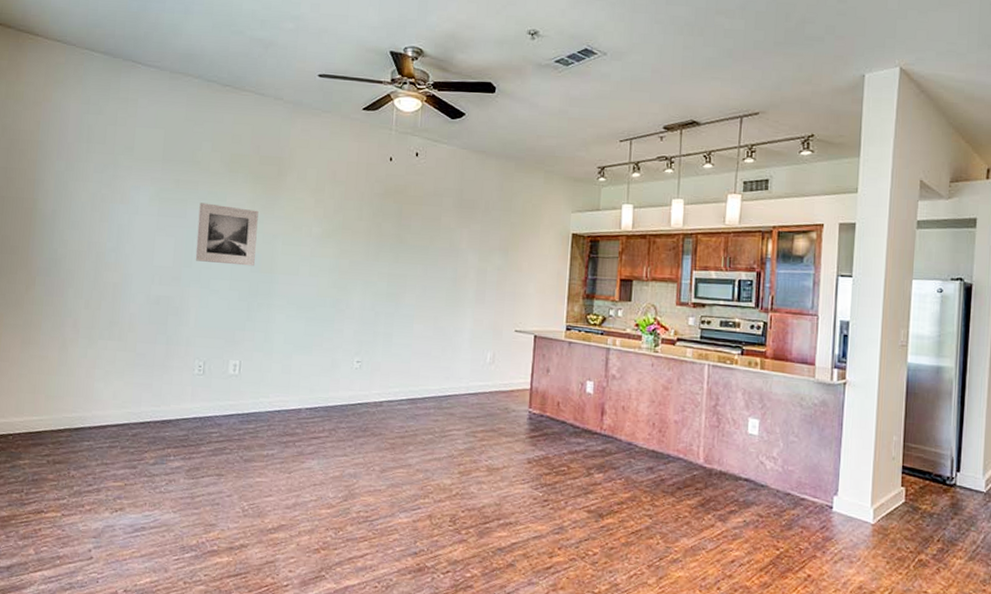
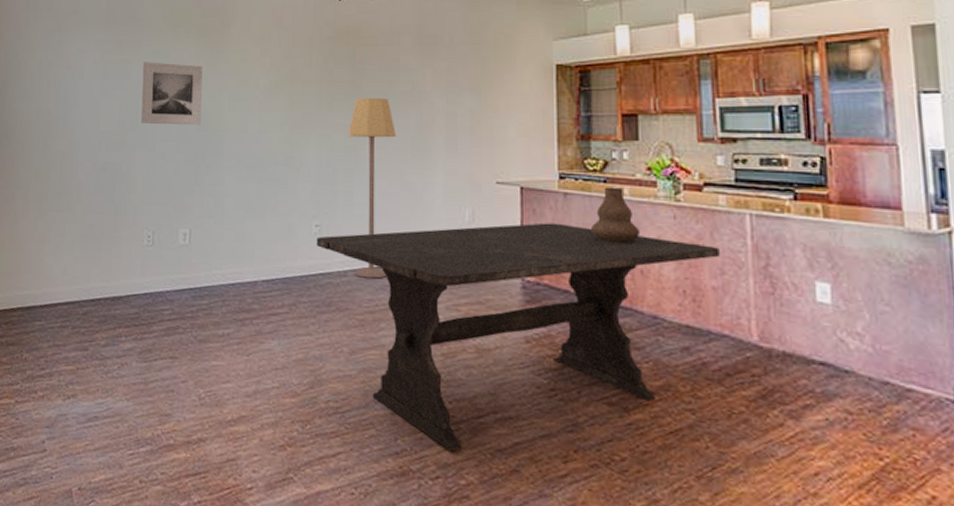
dining table: none [356,366,683,551] -> present [316,223,720,452]
lamp: none [389,250,434,409] -> present [348,97,397,279]
vase: none [588,338,626,385] -> present [591,187,641,243]

